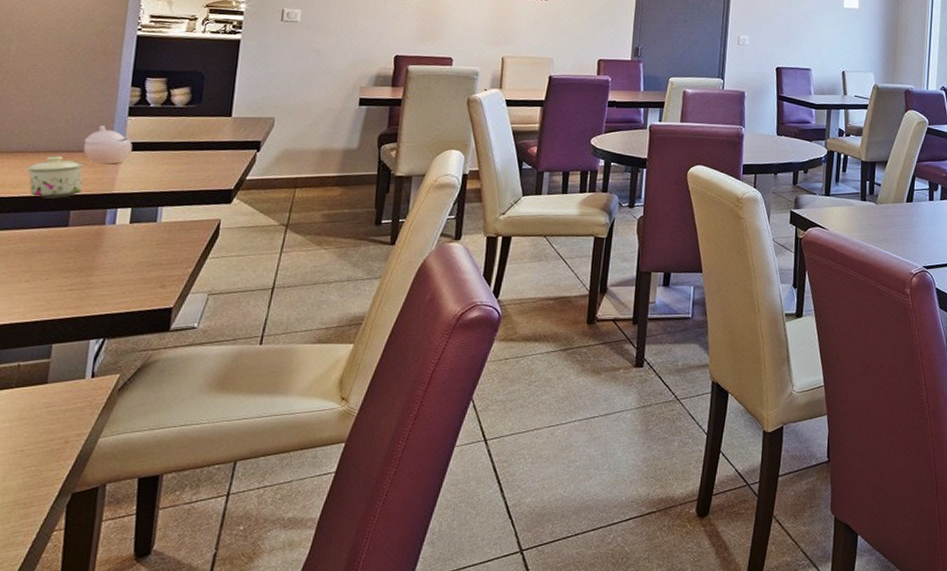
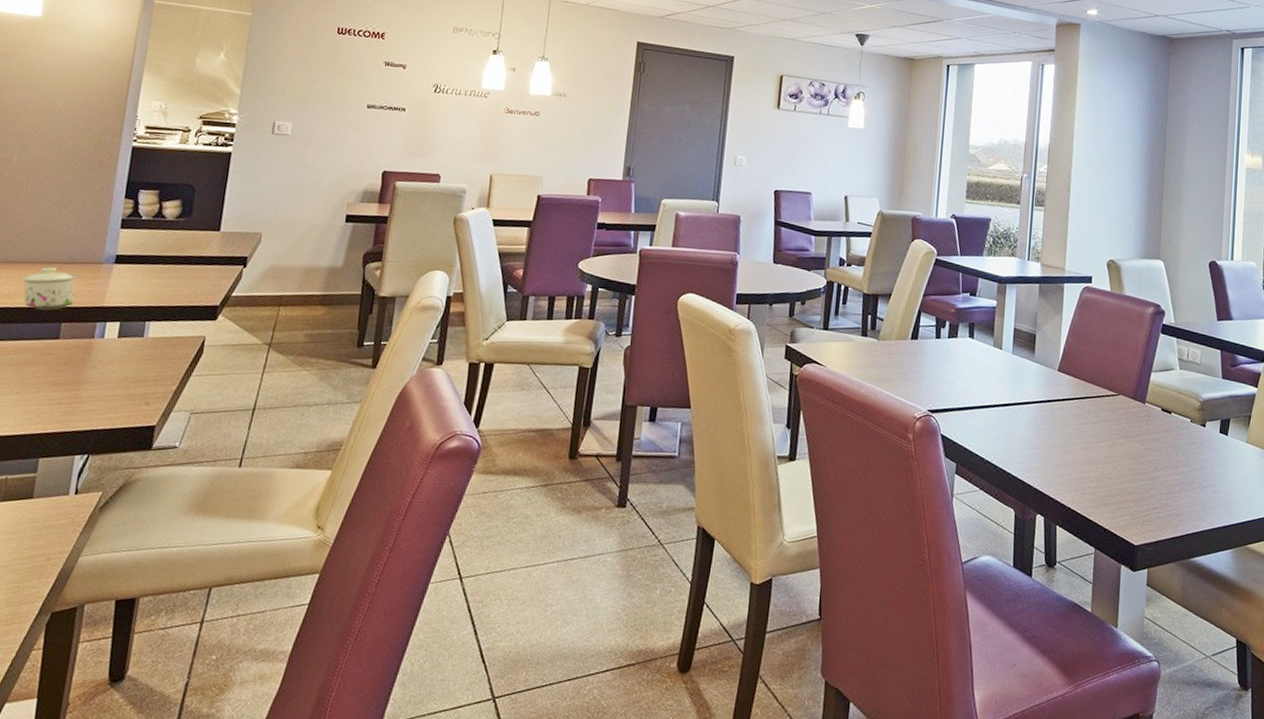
sugar bowl: present [83,126,133,164] -> none [76,237,124,277]

